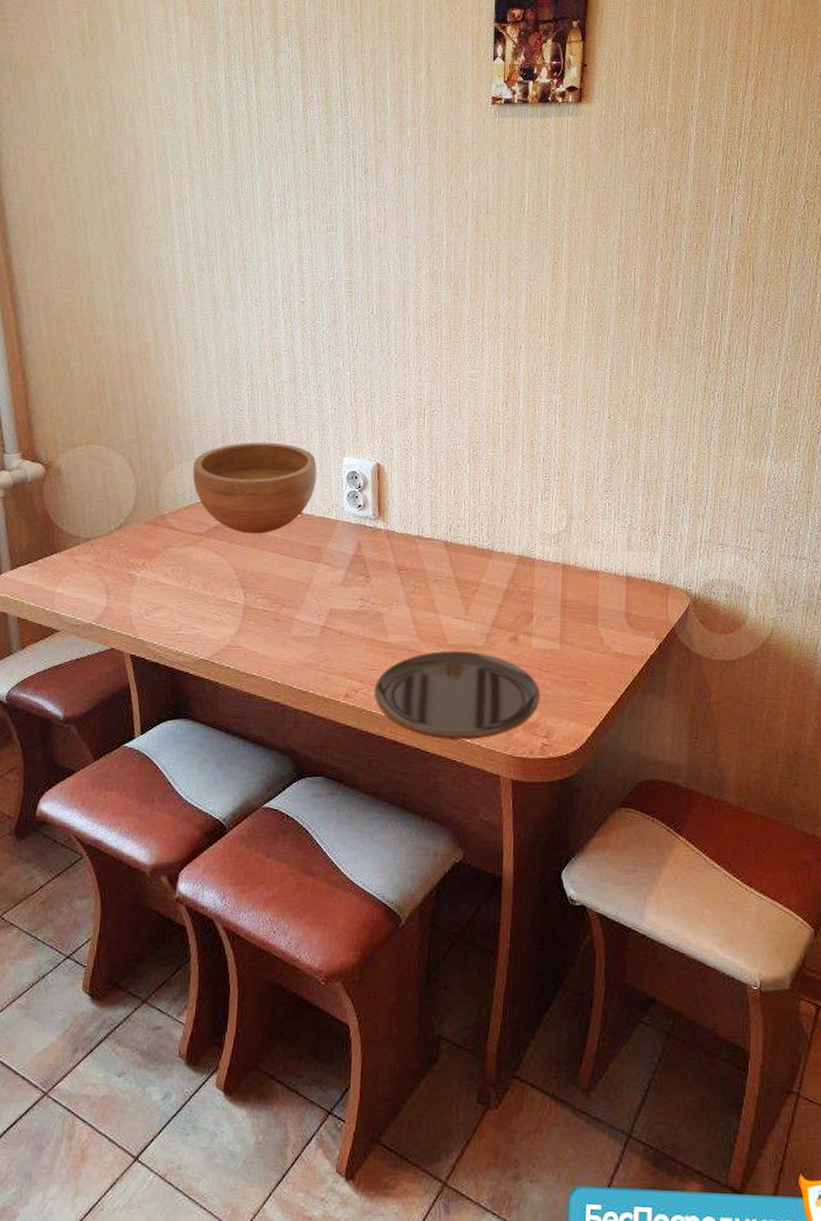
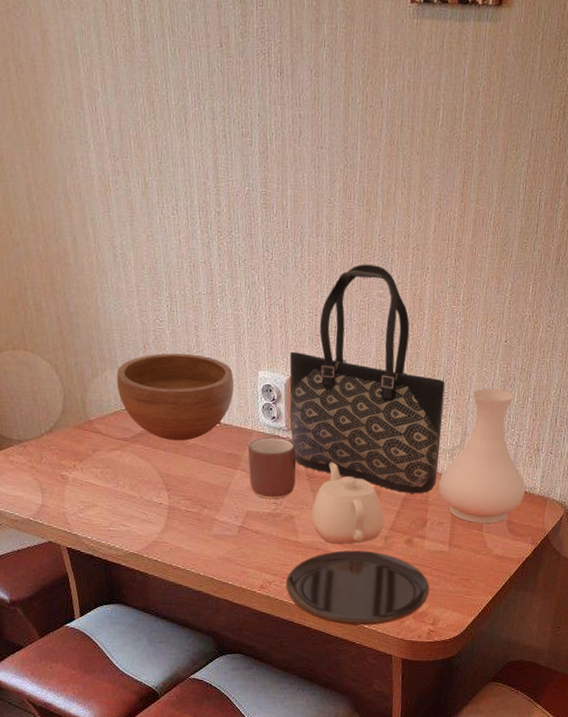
mug: none [331,527,385,595] -> present [248,437,297,500]
tote bag: none [376,345,545,585] -> present [289,264,445,494]
teapot: none [402,552,485,644] -> present [311,462,385,544]
vase: none [544,467,644,617] -> present [438,388,526,524]

